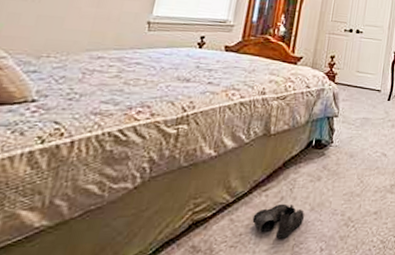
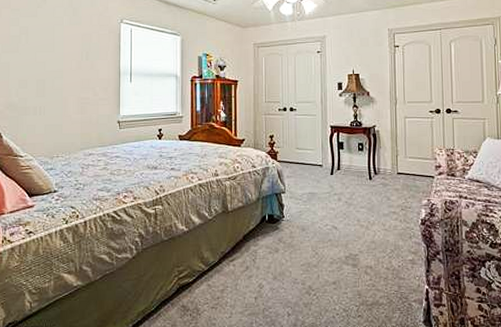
boots: present [252,203,304,239] -> none [225,272,269,303]

